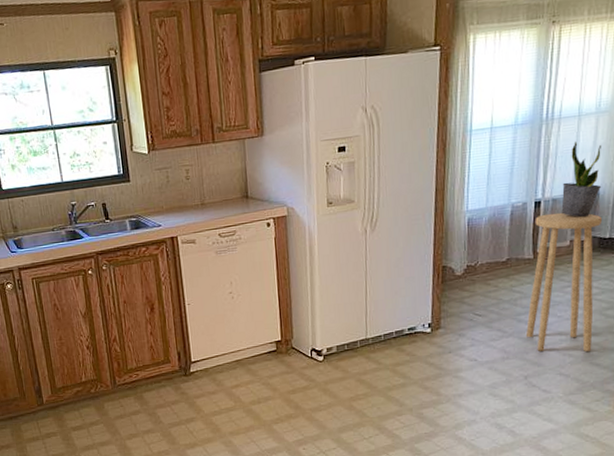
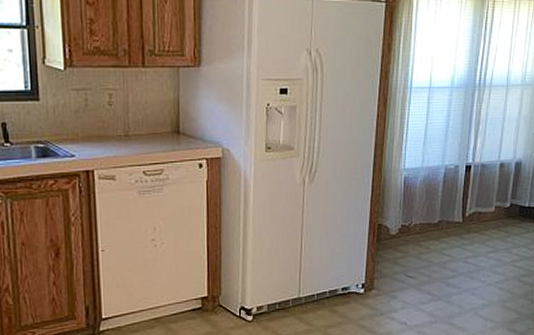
stool: present [525,212,603,351] -> none [452,178,524,317]
potted plant: present [561,142,602,217] -> none [489,110,525,184]

